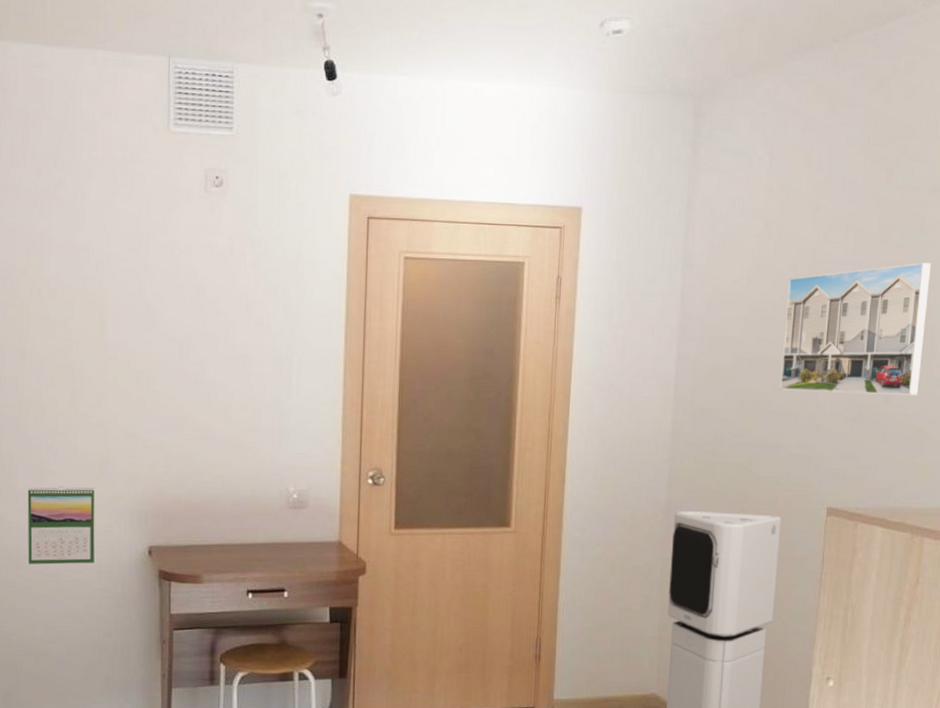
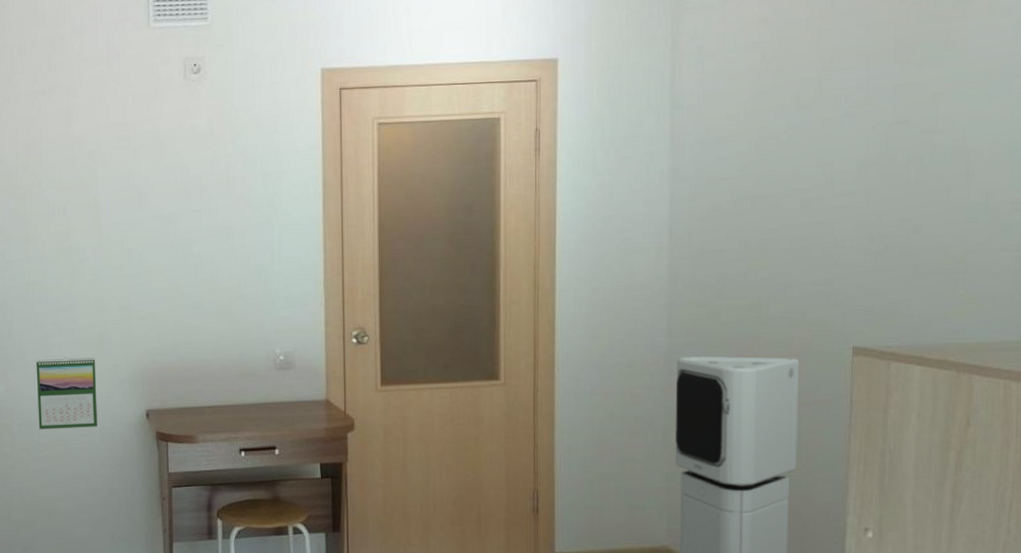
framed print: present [780,262,932,396] -> none [789,80,962,227]

